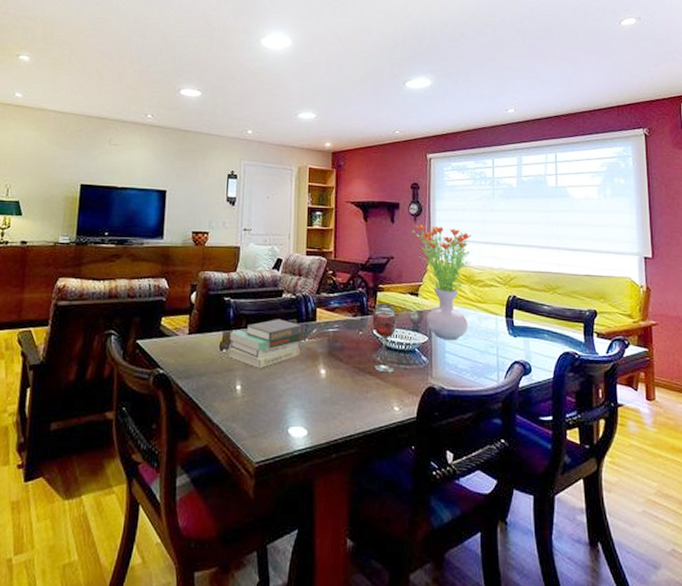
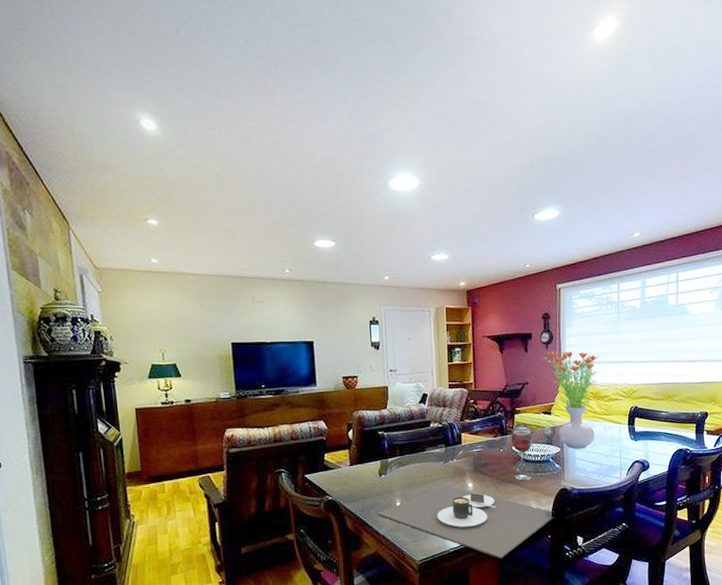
place setting: none [213,369,420,471] -> present [377,485,555,559]
books: present [229,319,303,368] -> none [386,445,451,488]

